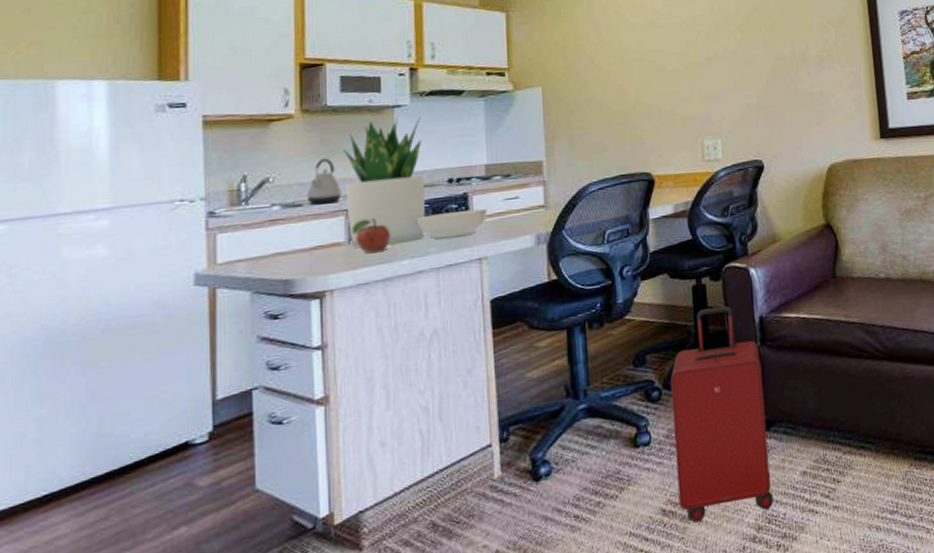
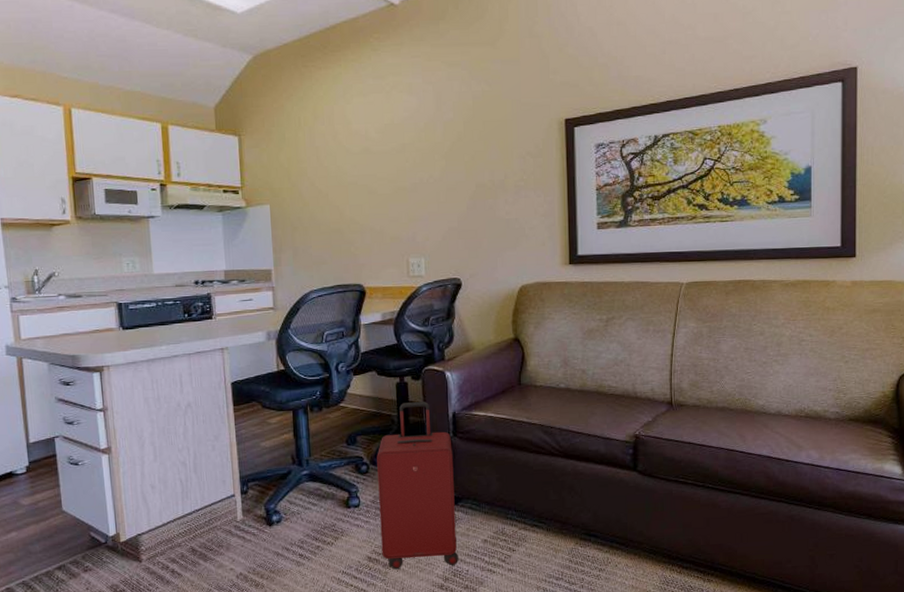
kettle: present [306,158,342,205] -> none [84,258,112,297]
planter: present [343,115,426,249] -> none [110,225,178,334]
fruit: present [351,217,391,253] -> none [120,309,151,338]
bowl: present [416,208,487,241] -> none [170,307,227,332]

